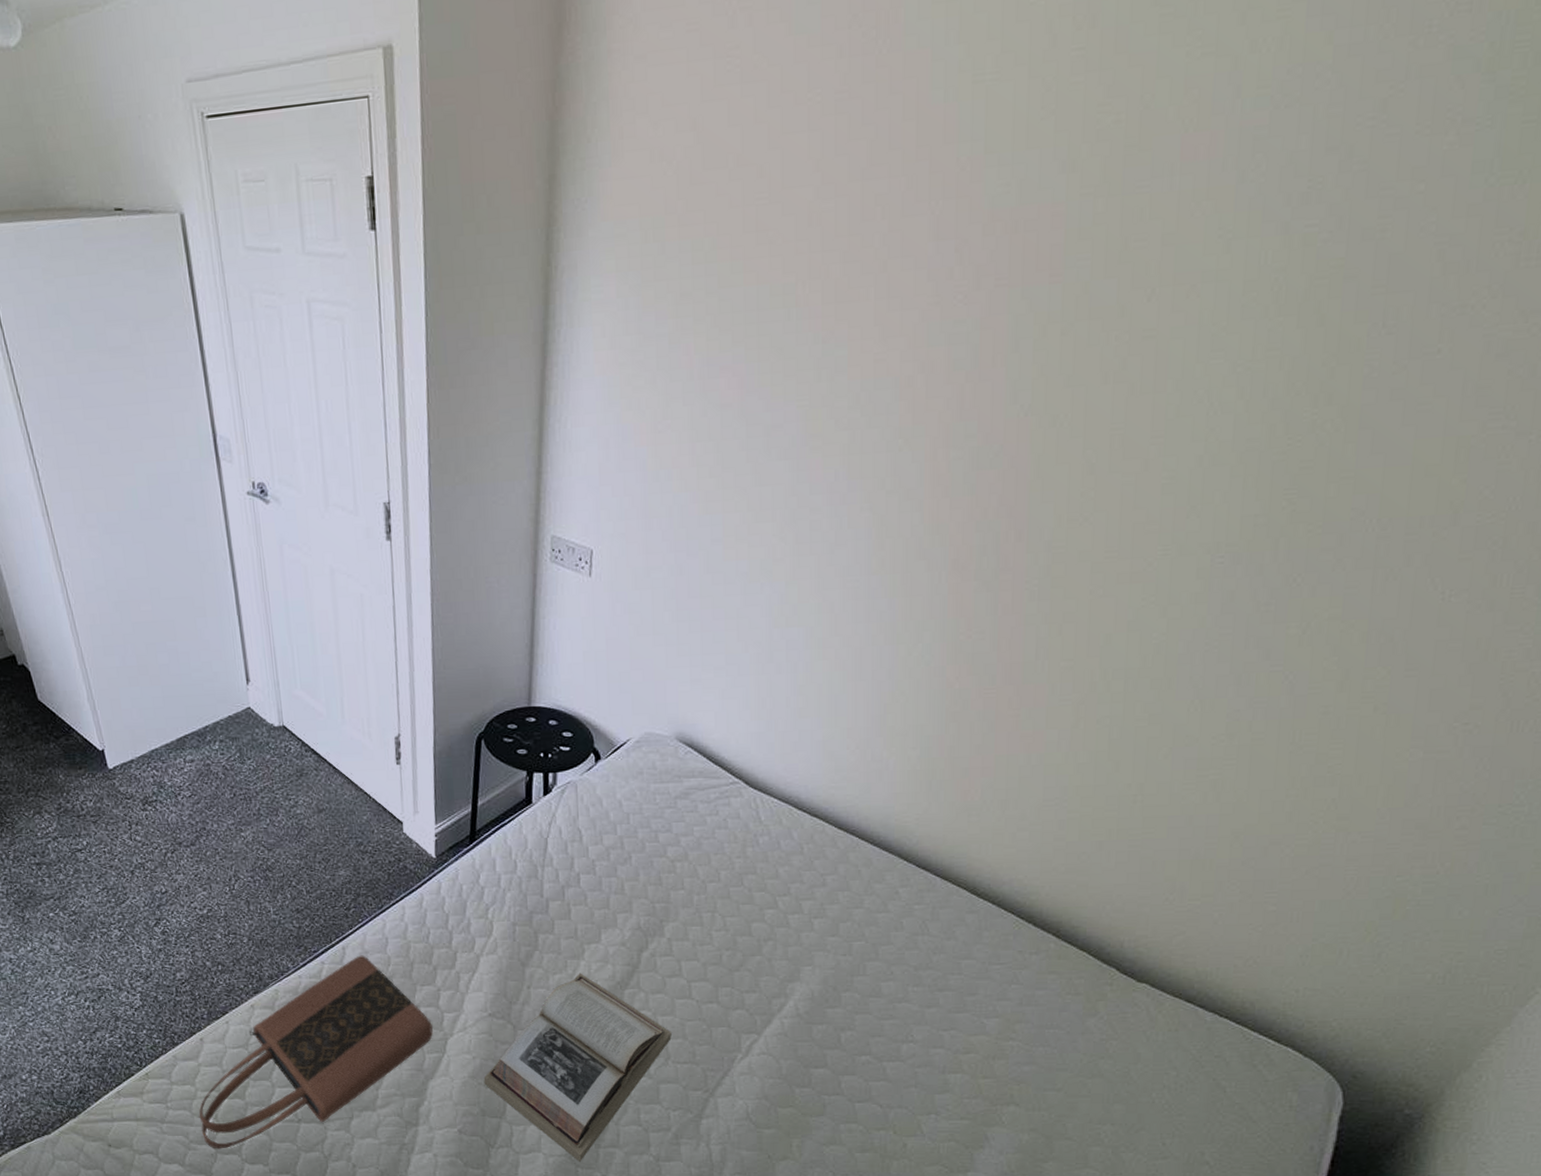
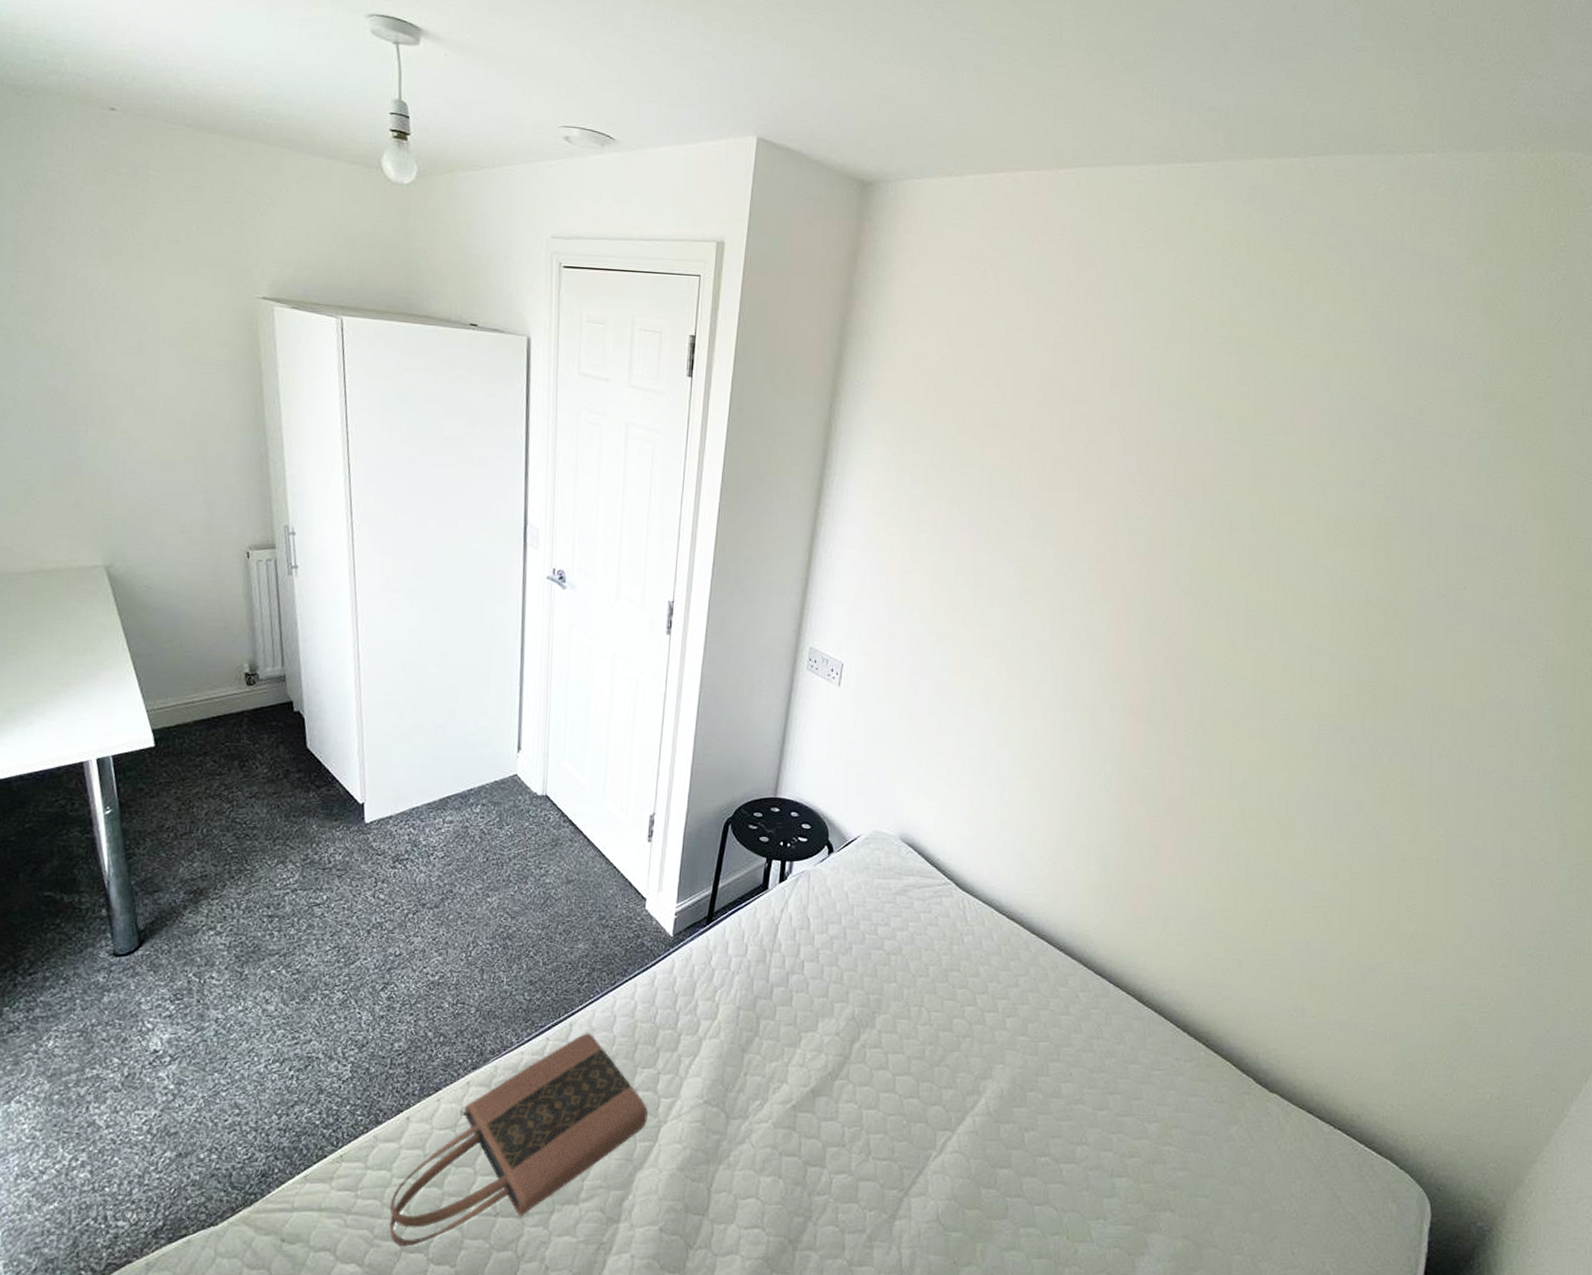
book: present [483,973,672,1162] -> none [691,1061,874,1266]

